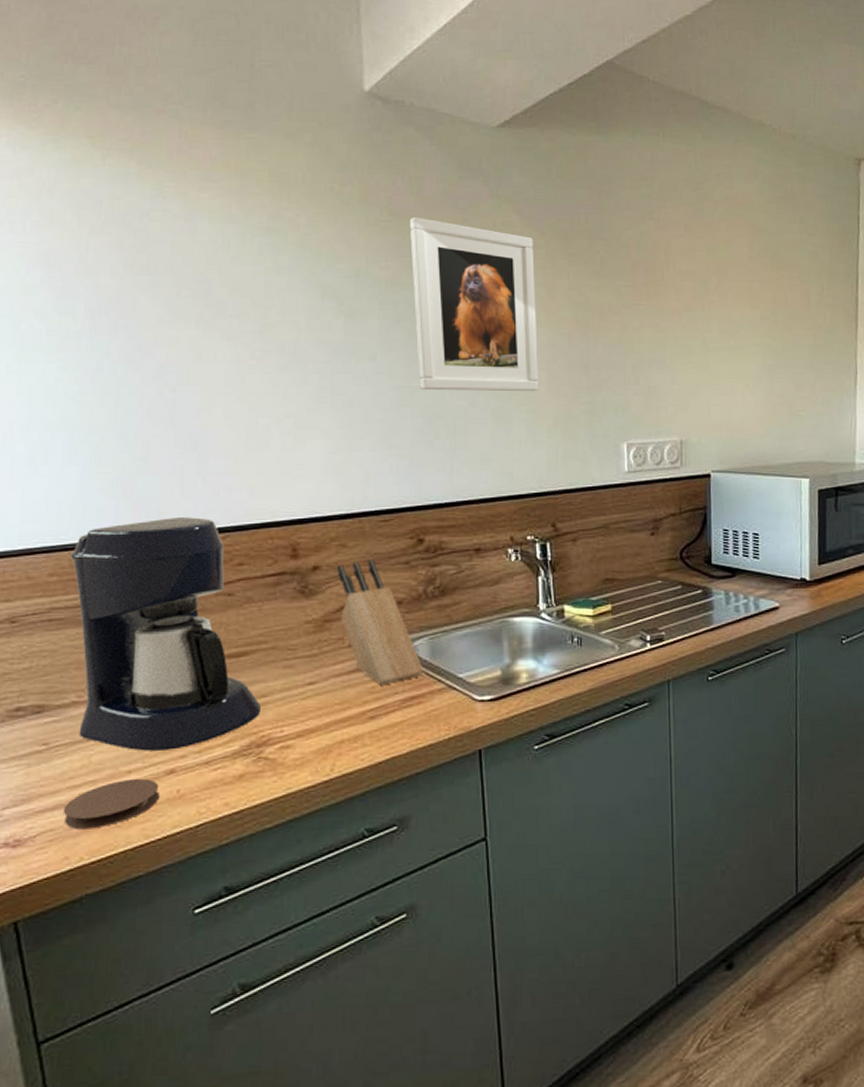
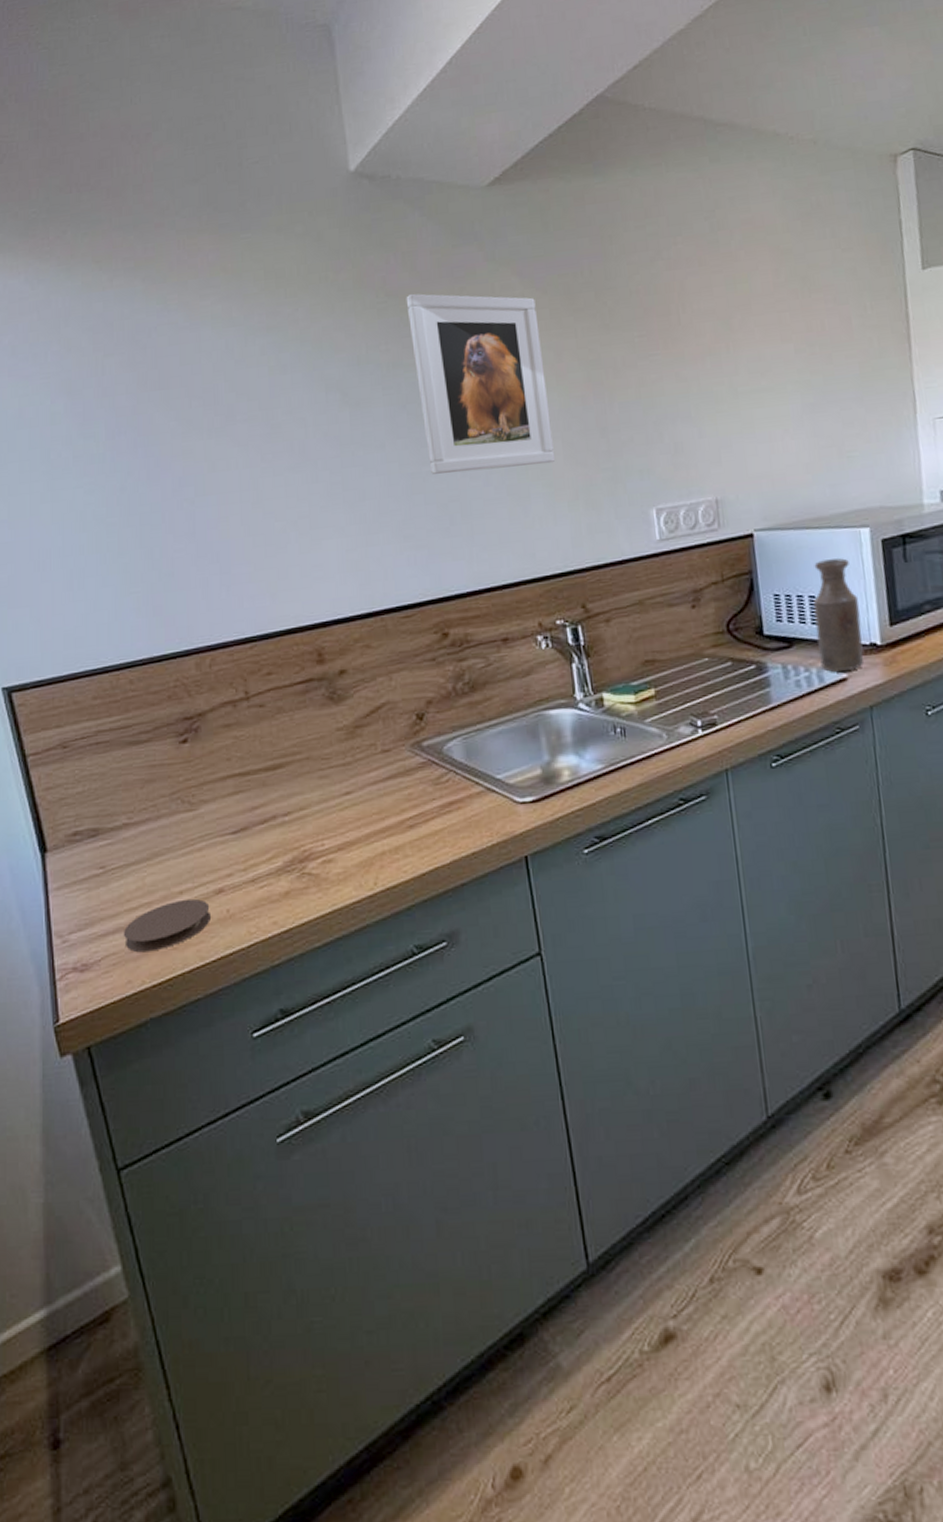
coffee maker: present [69,517,261,751] -> none [110,629,300,871]
knife block: present [338,559,424,684] -> none [364,658,460,791]
bottle: none [756,503,795,601] -> present [813,558,864,672]

